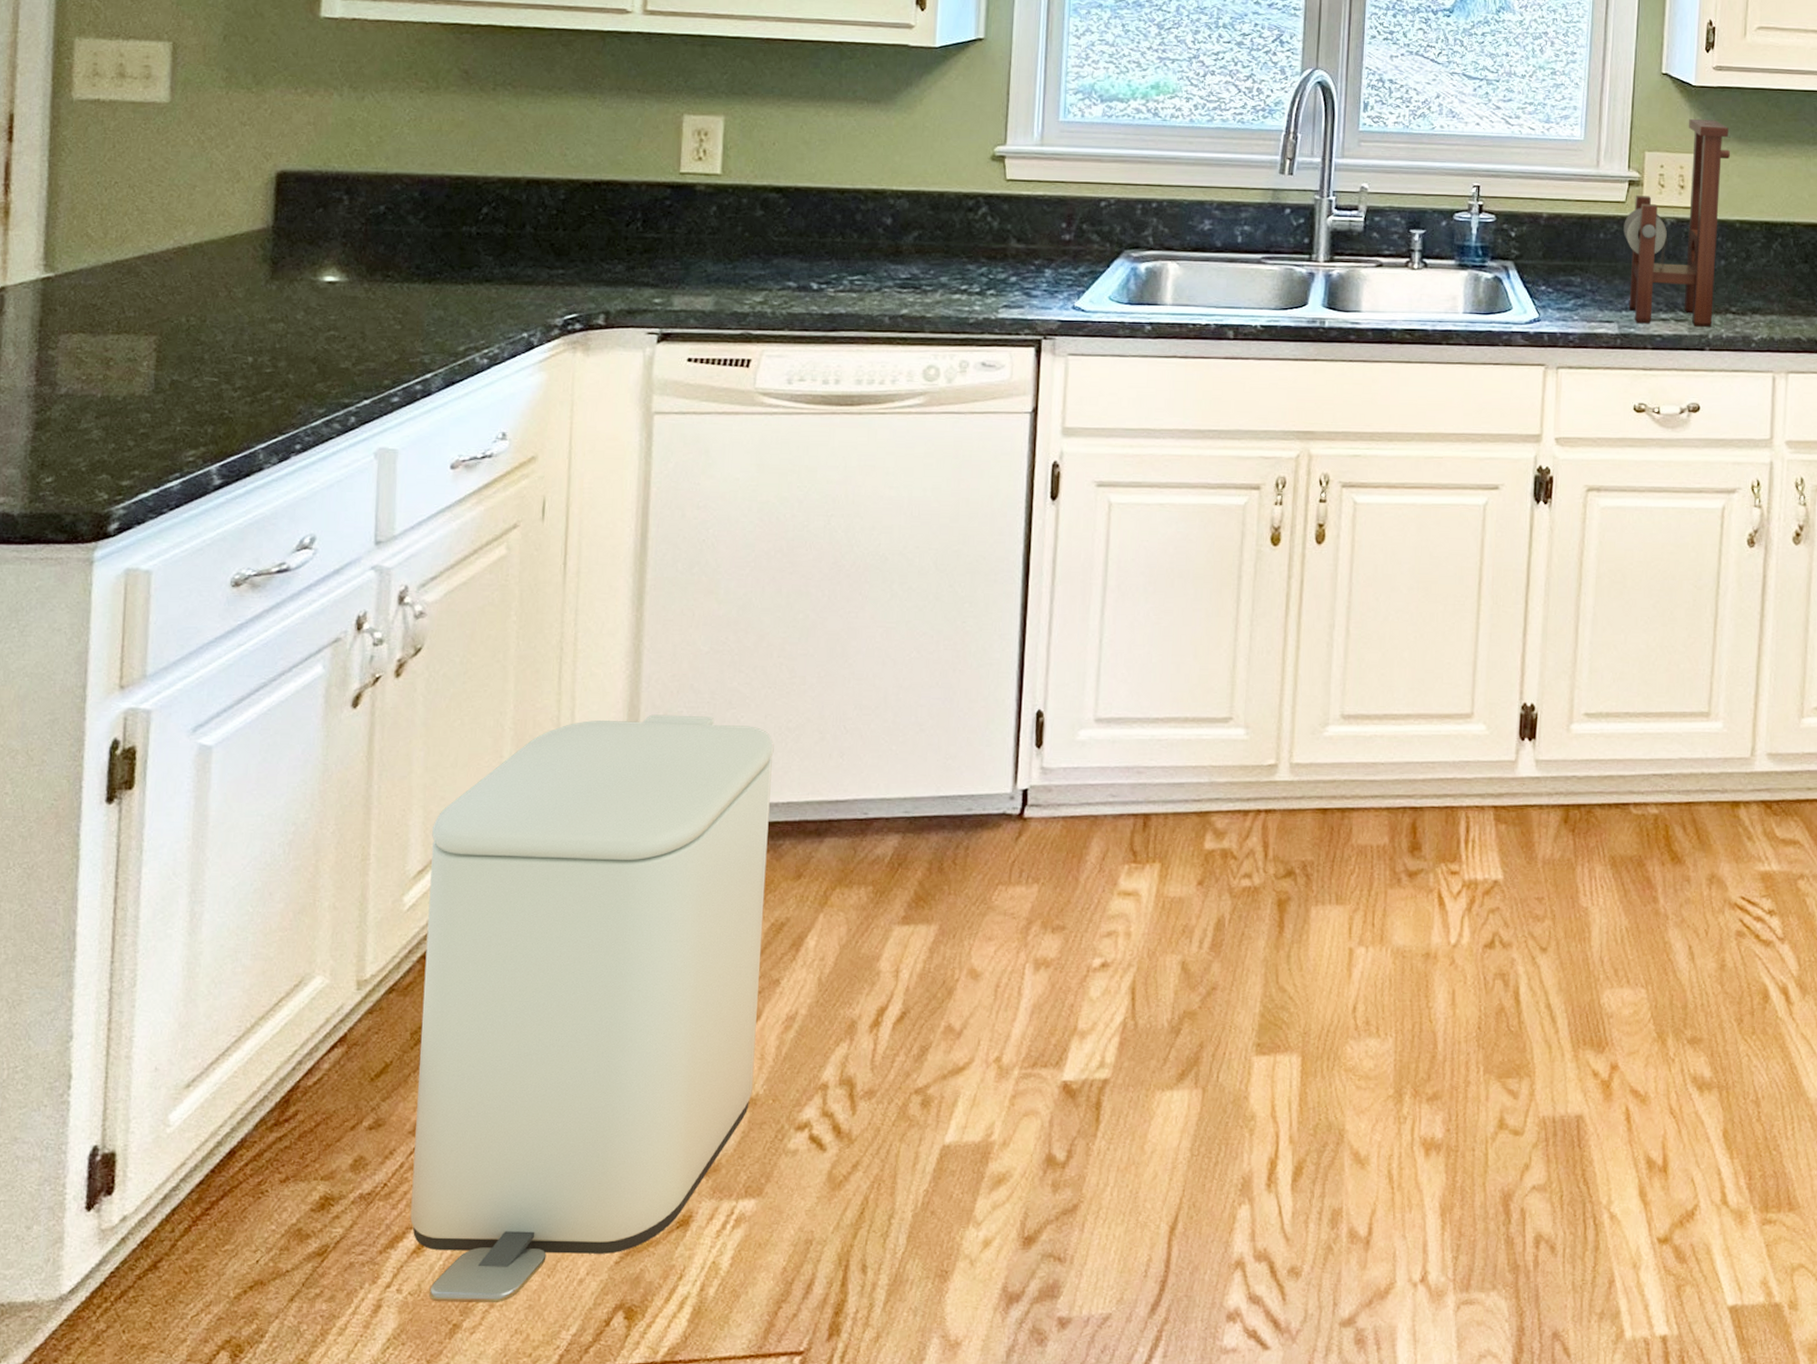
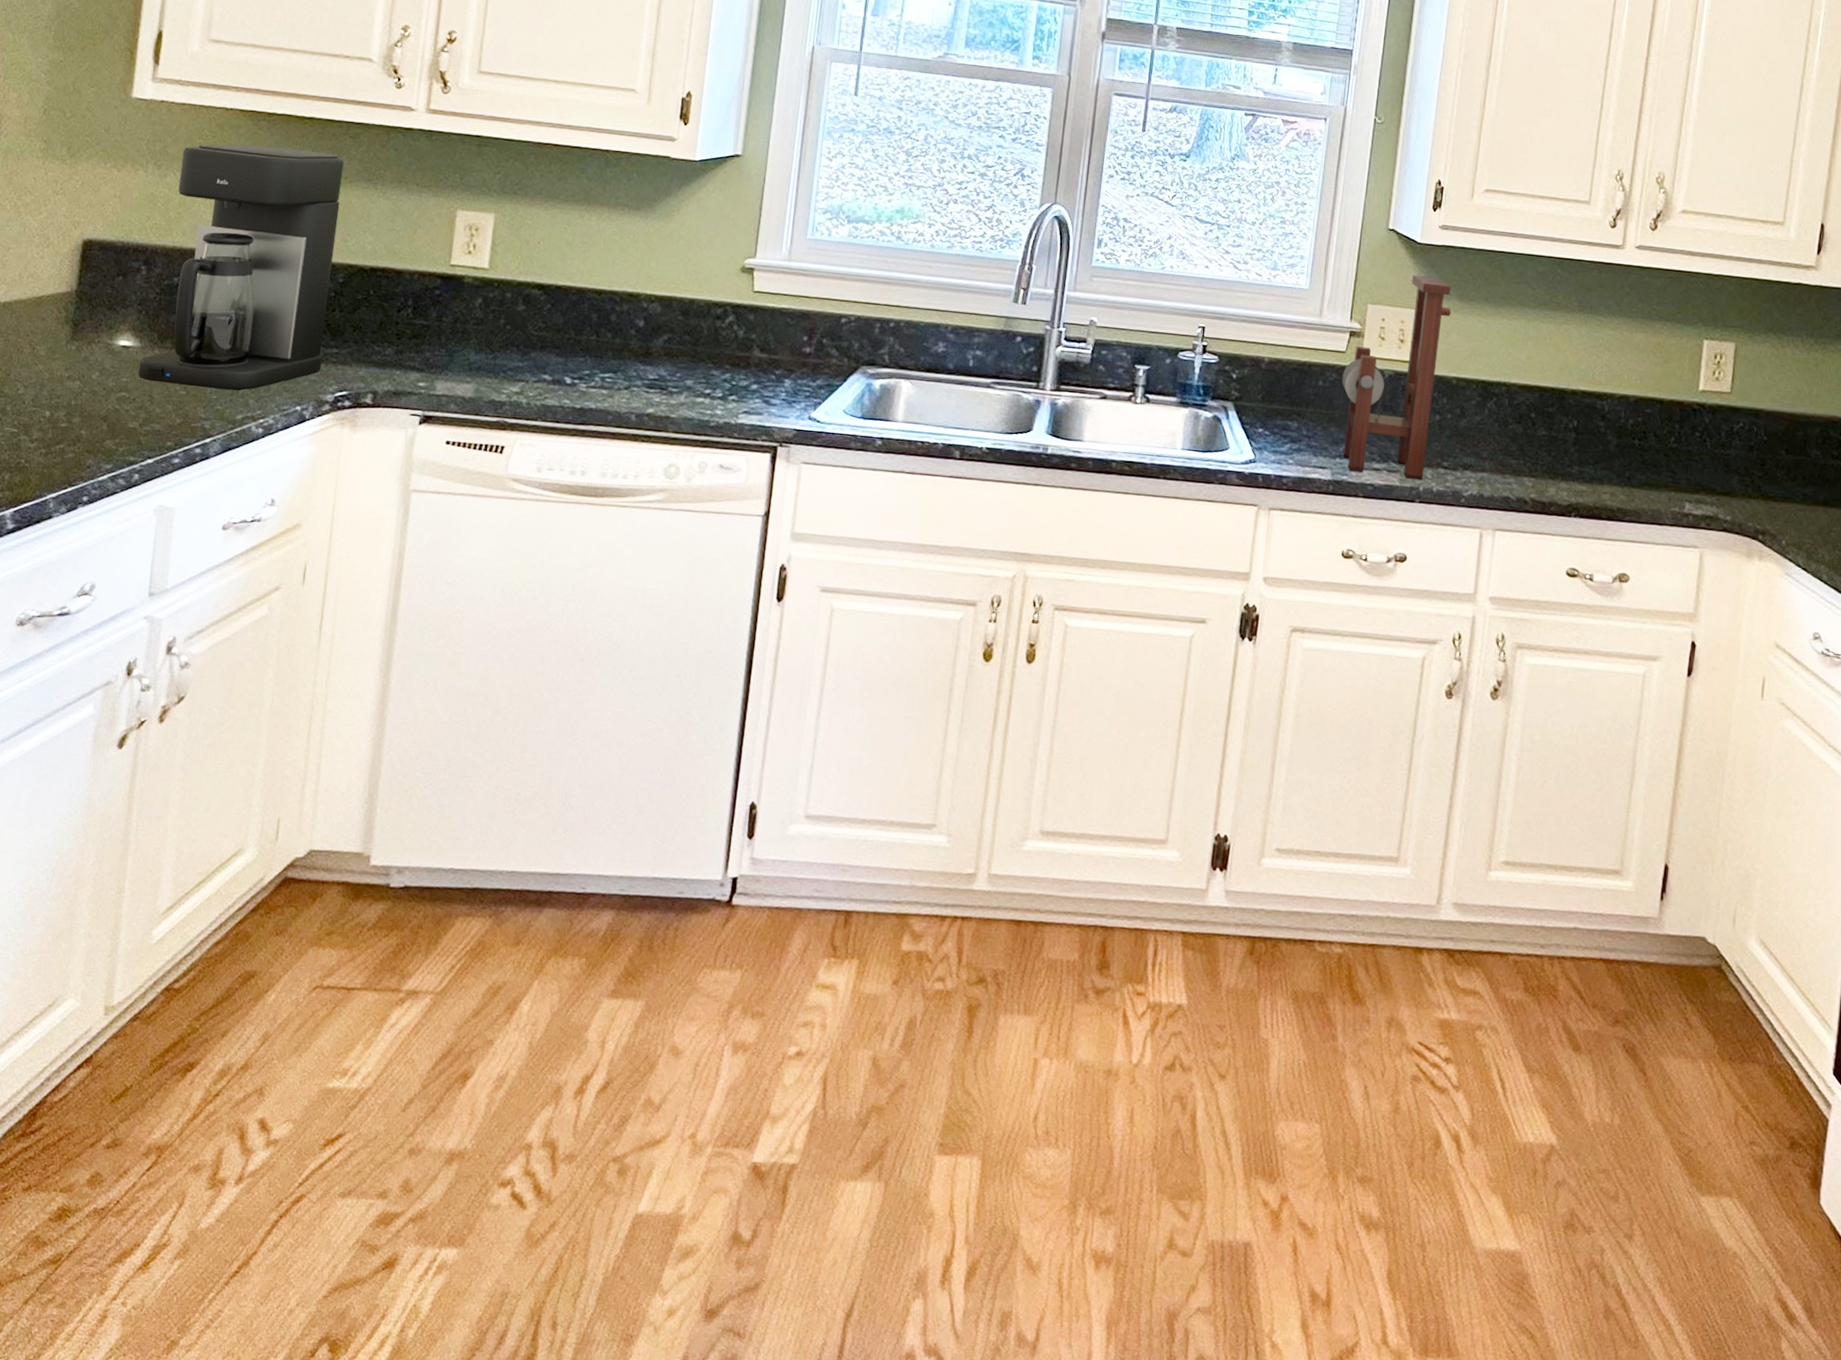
coffee maker: none [347,59,558,321] -> present [138,144,344,391]
pedal bin: present [410,714,774,1303] -> none [138,777,503,1325]

